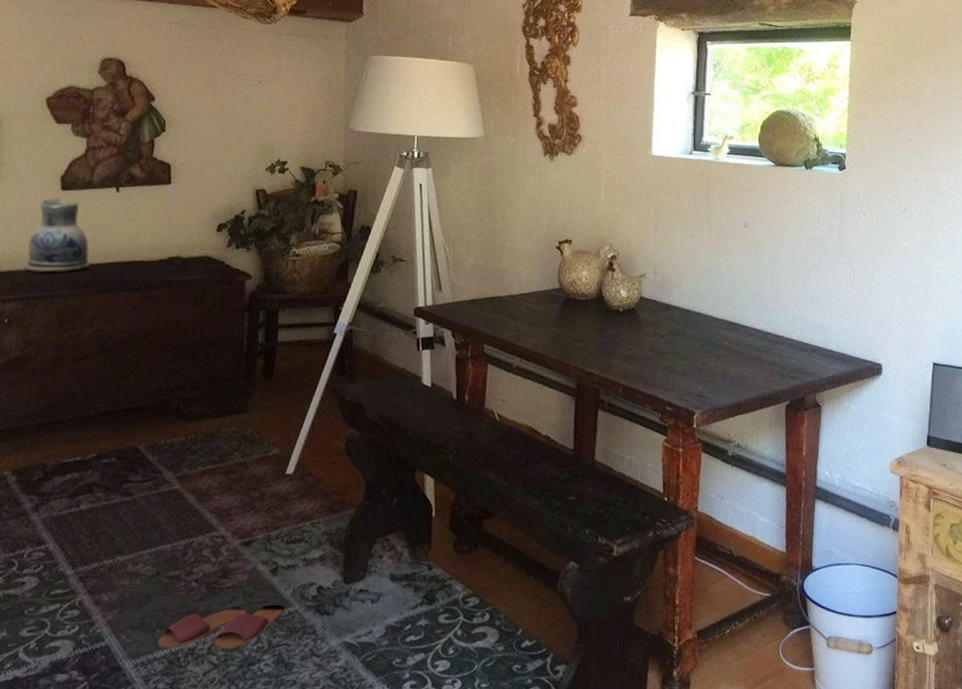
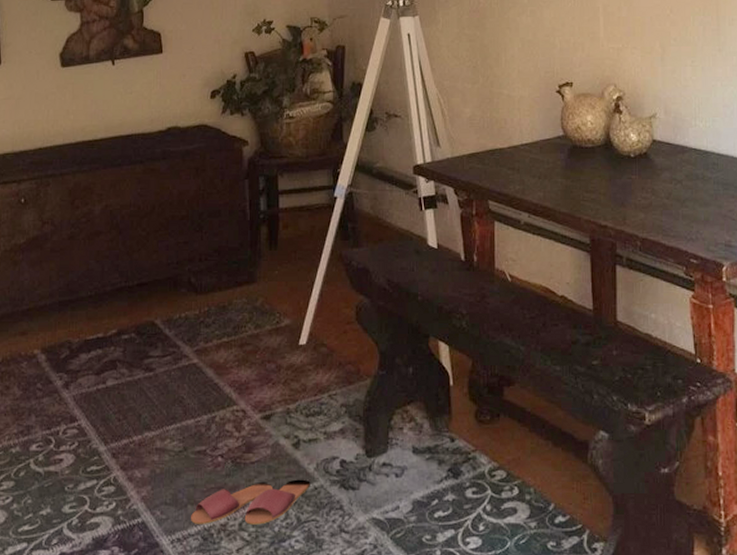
ceramic pitcher: present [24,197,91,273] -> none [34,75,95,151]

